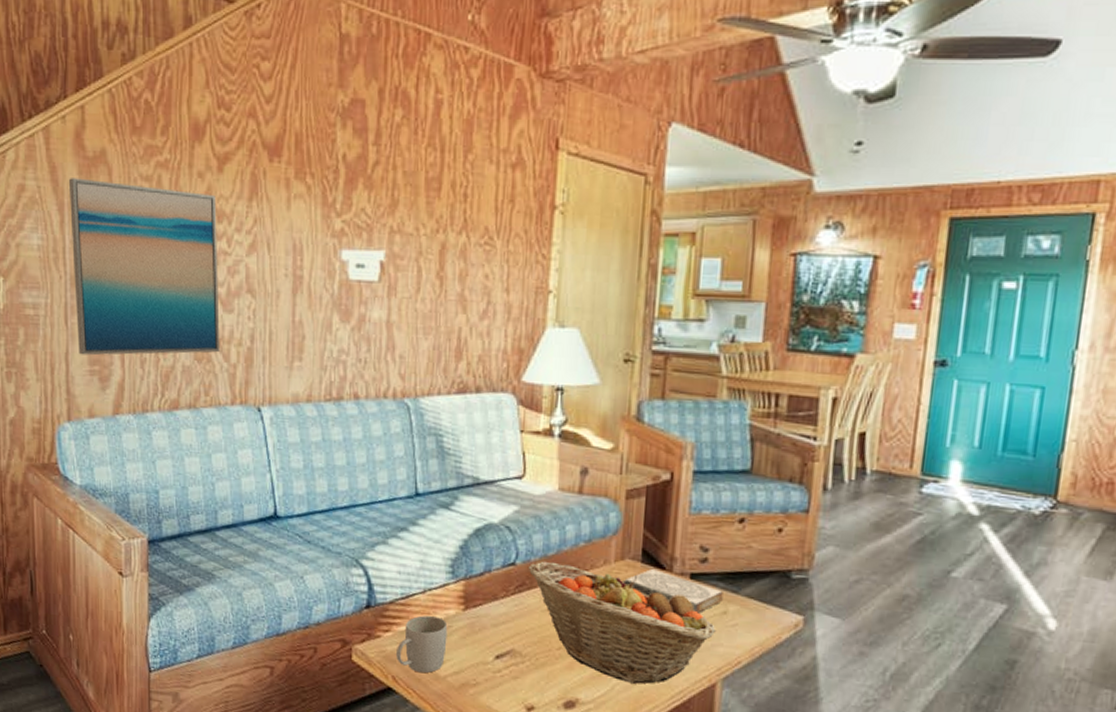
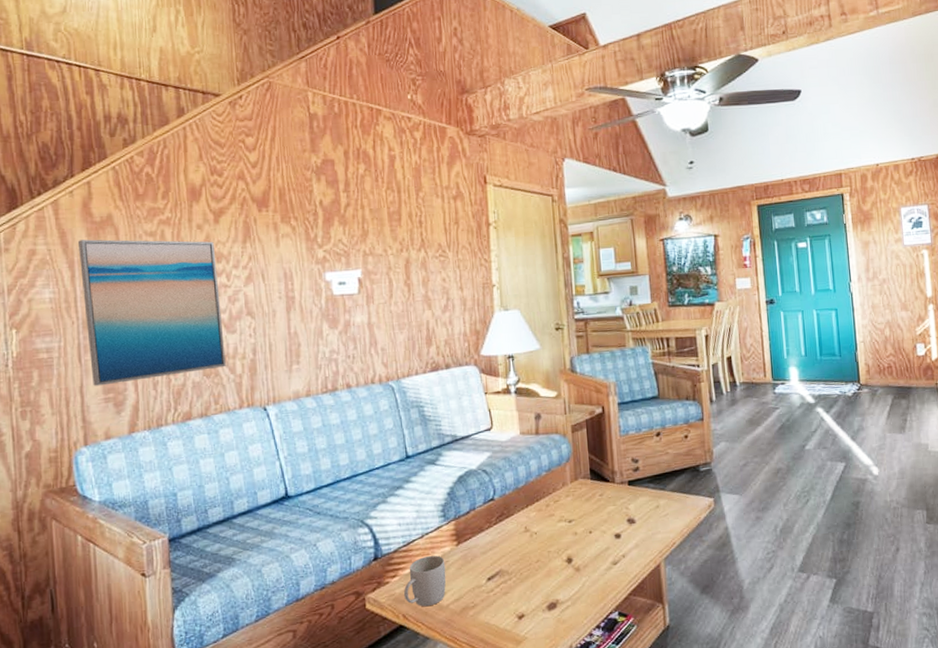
fruit basket: present [528,561,717,684] -> none [504,490,654,578]
book: present [622,569,723,613] -> none [578,483,655,511]

